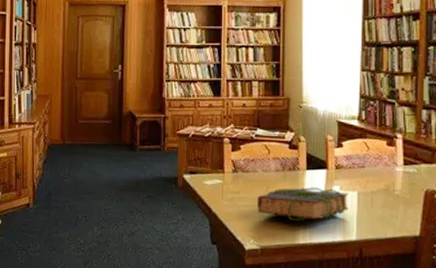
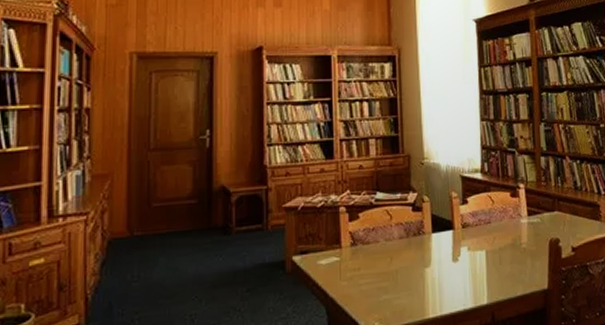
book: present [257,186,349,222] -> none [381,250,478,293]

